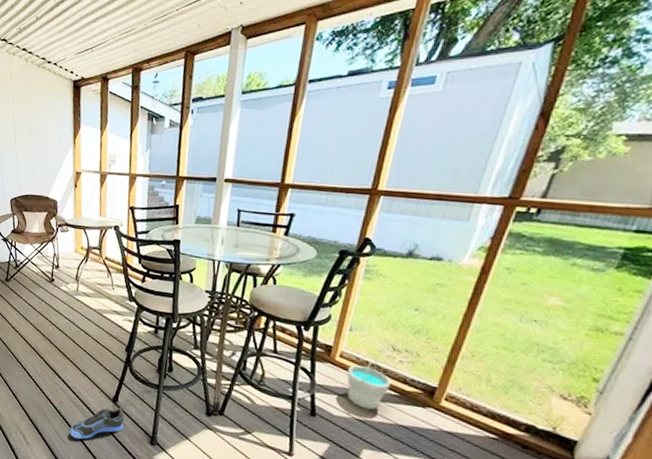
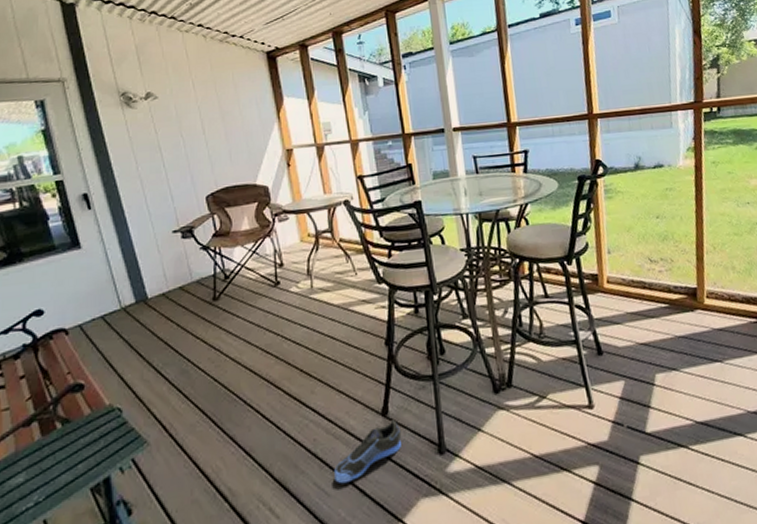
bucket: present [347,358,392,410] -> none [617,275,659,331]

